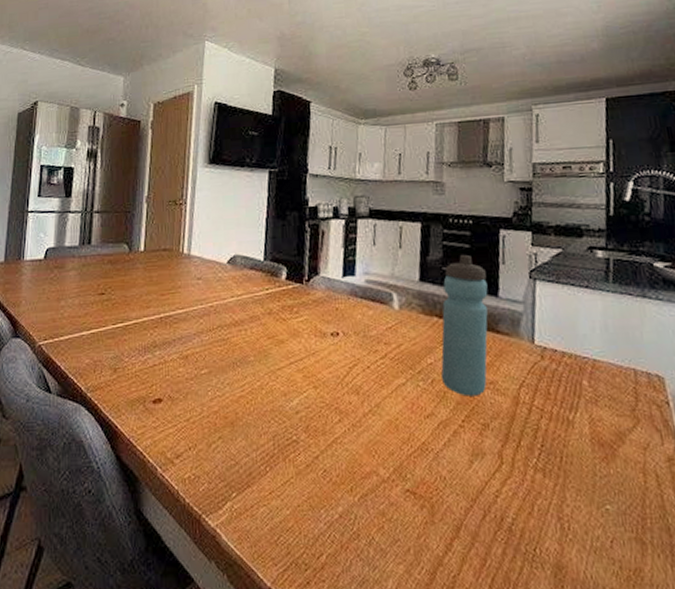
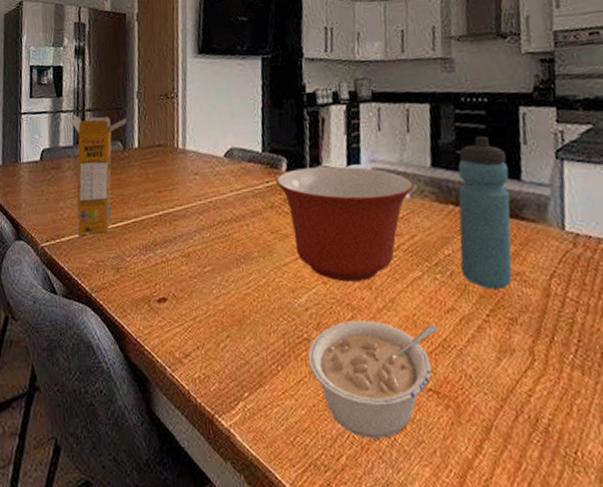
cereal box: none [77,214,134,335] -> present [70,113,127,235]
mixing bowl: none [276,276,403,387] -> present [276,166,414,282]
legume: none [295,424,419,537] -> present [307,320,439,438]

